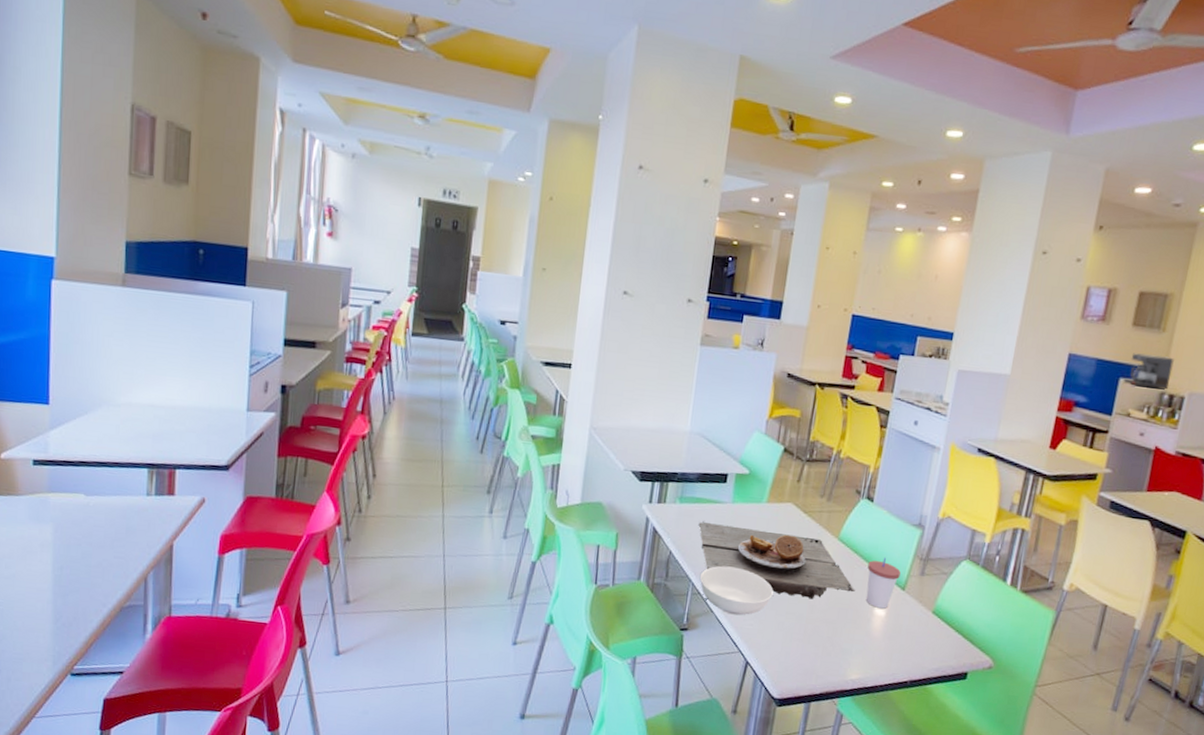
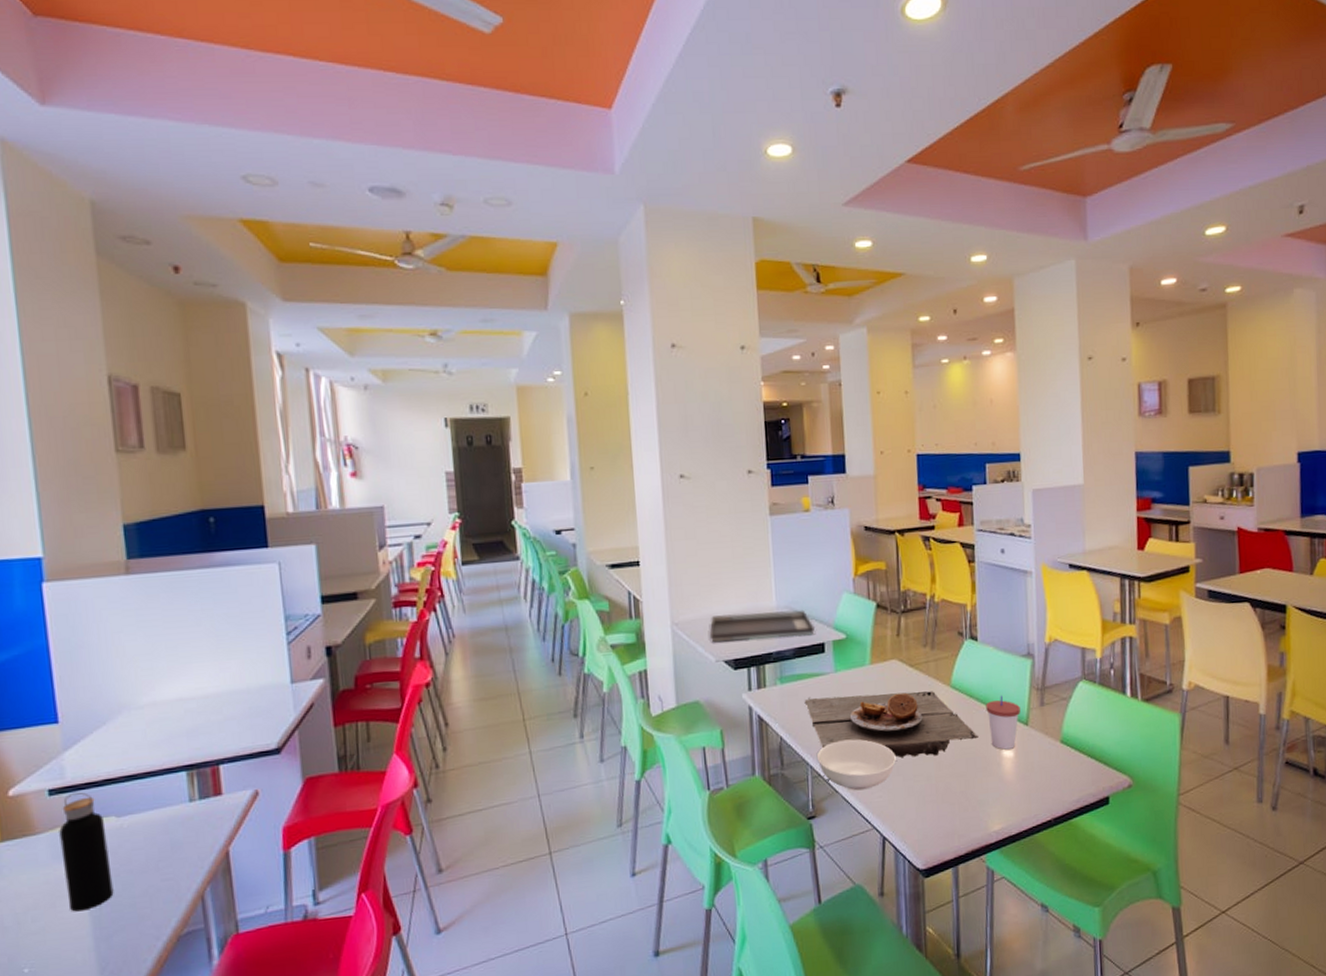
water bottle: none [36,466,75,568] -> present [59,791,114,912]
tray: none [624,428,721,465] -> present [710,610,815,642]
coffee maker: present [1124,353,1174,390] -> none [1193,437,1236,472]

